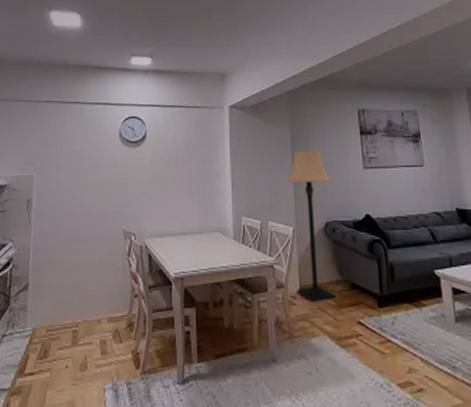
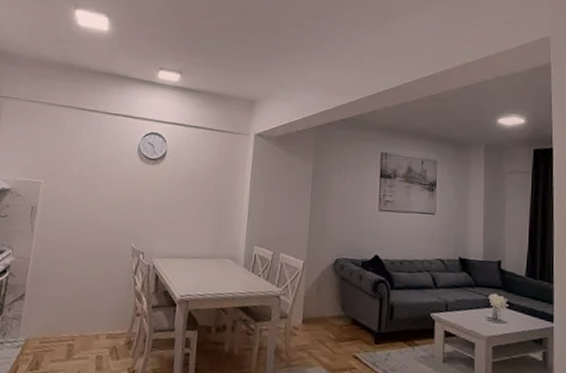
lamp: present [287,150,337,302] -> none [299,186,347,334]

